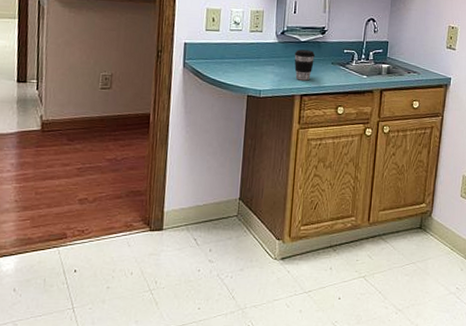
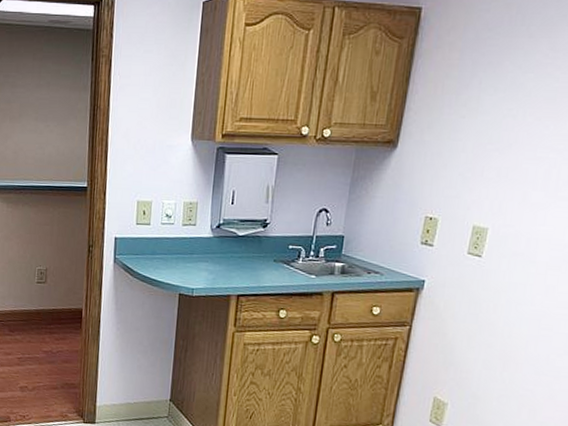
coffee cup: present [294,49,316,81] -> none [230,245,255,280]

